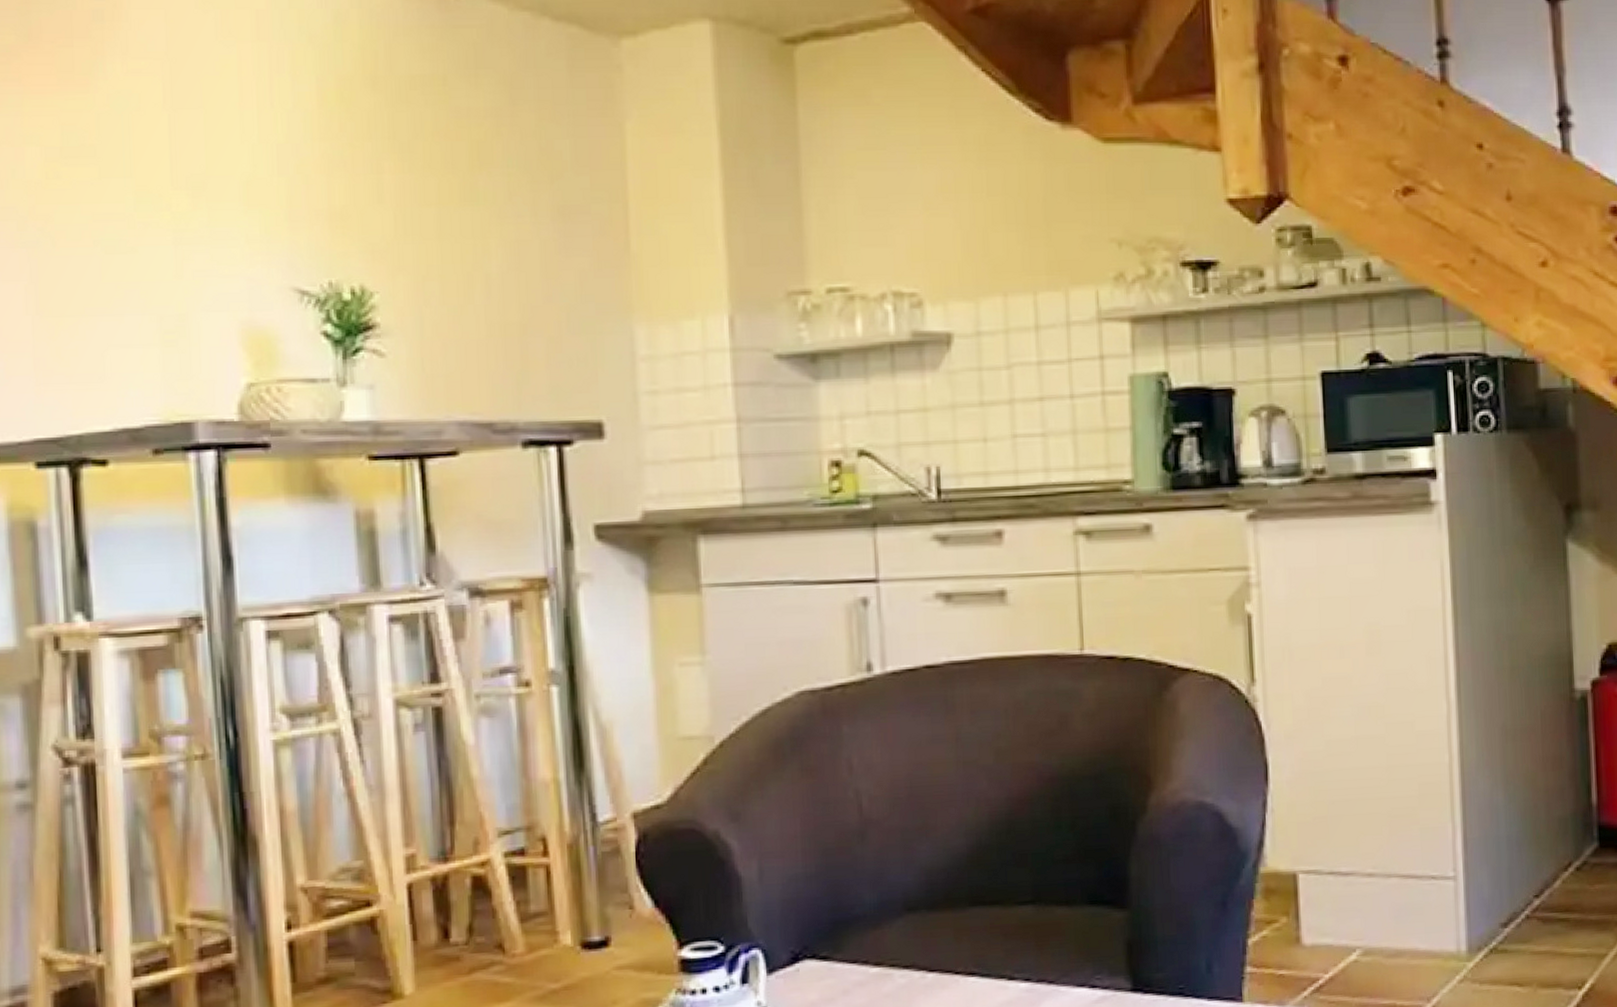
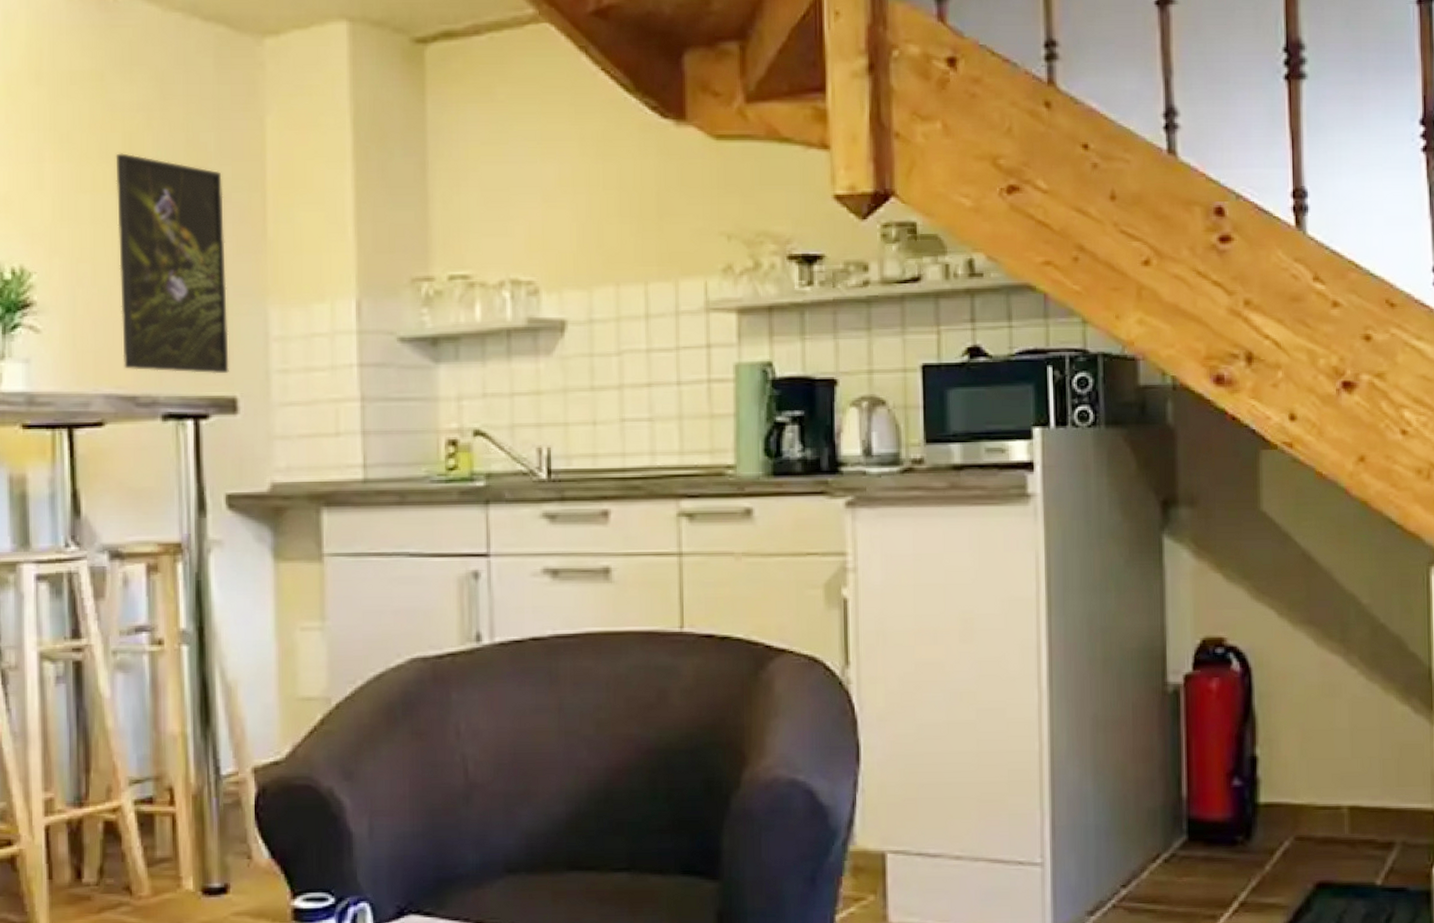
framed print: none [462,163,594,397] -> present [115,153,229,374]

